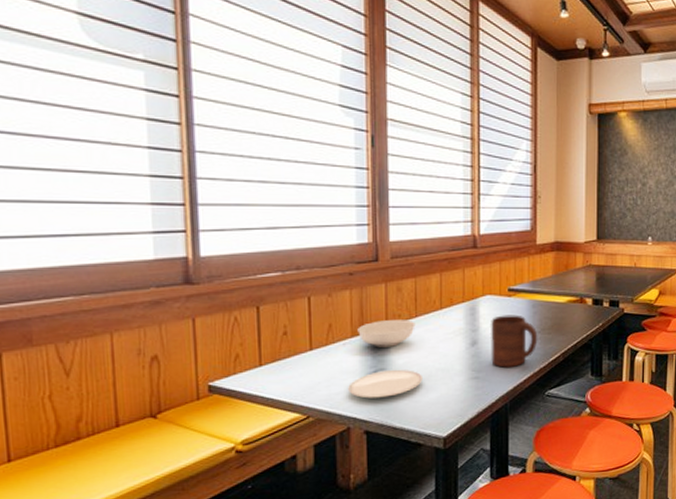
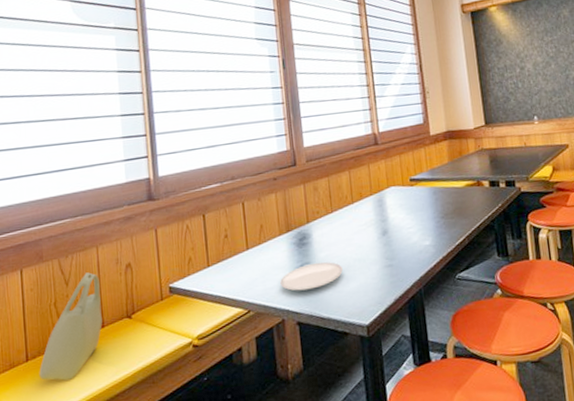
handbag: none [26,362,117,485] -> present [39,272,102,381]
bowl: present [357,320,416,347] -> none [284,215,332,243]
cup: present [490,315,538,369] -> none [397,202,443,255]

